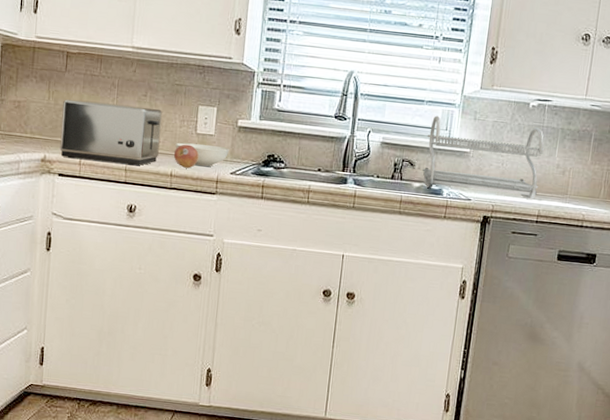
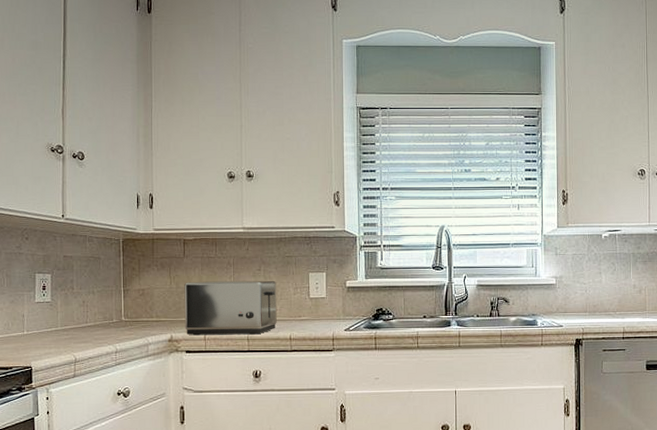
fruit: present [173,144,199,169] -> none [290,309,315,331]
bowl: present [174,142,230,167] -> none [290,307,342,327]
dish rack: present [422,115,545,200] -> none [516,254,621,321]

